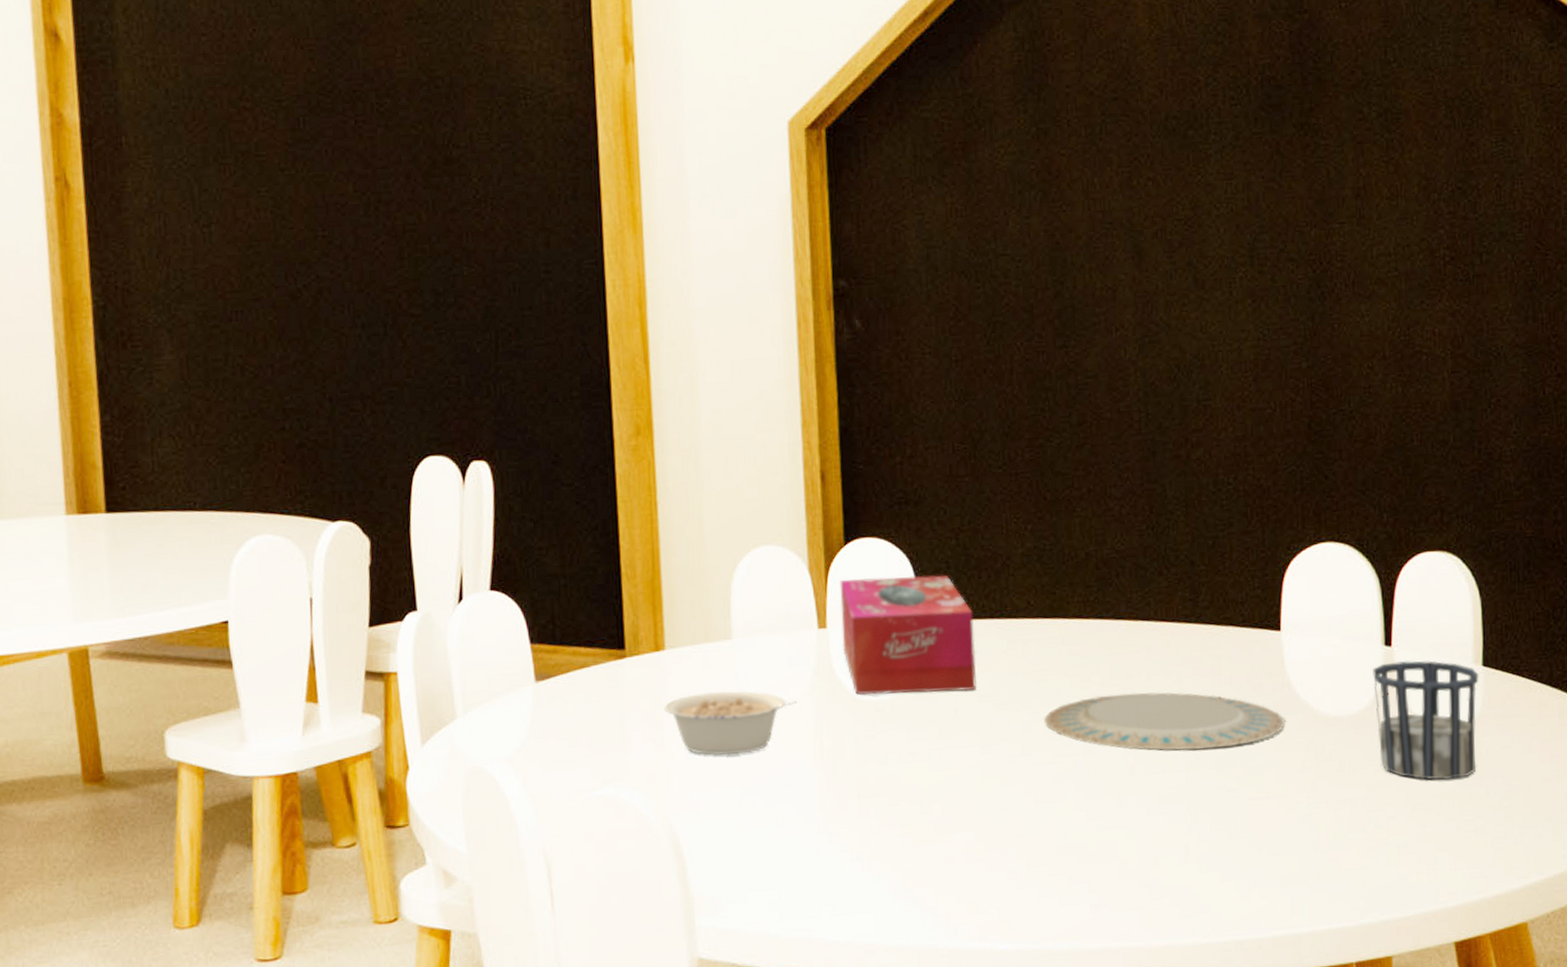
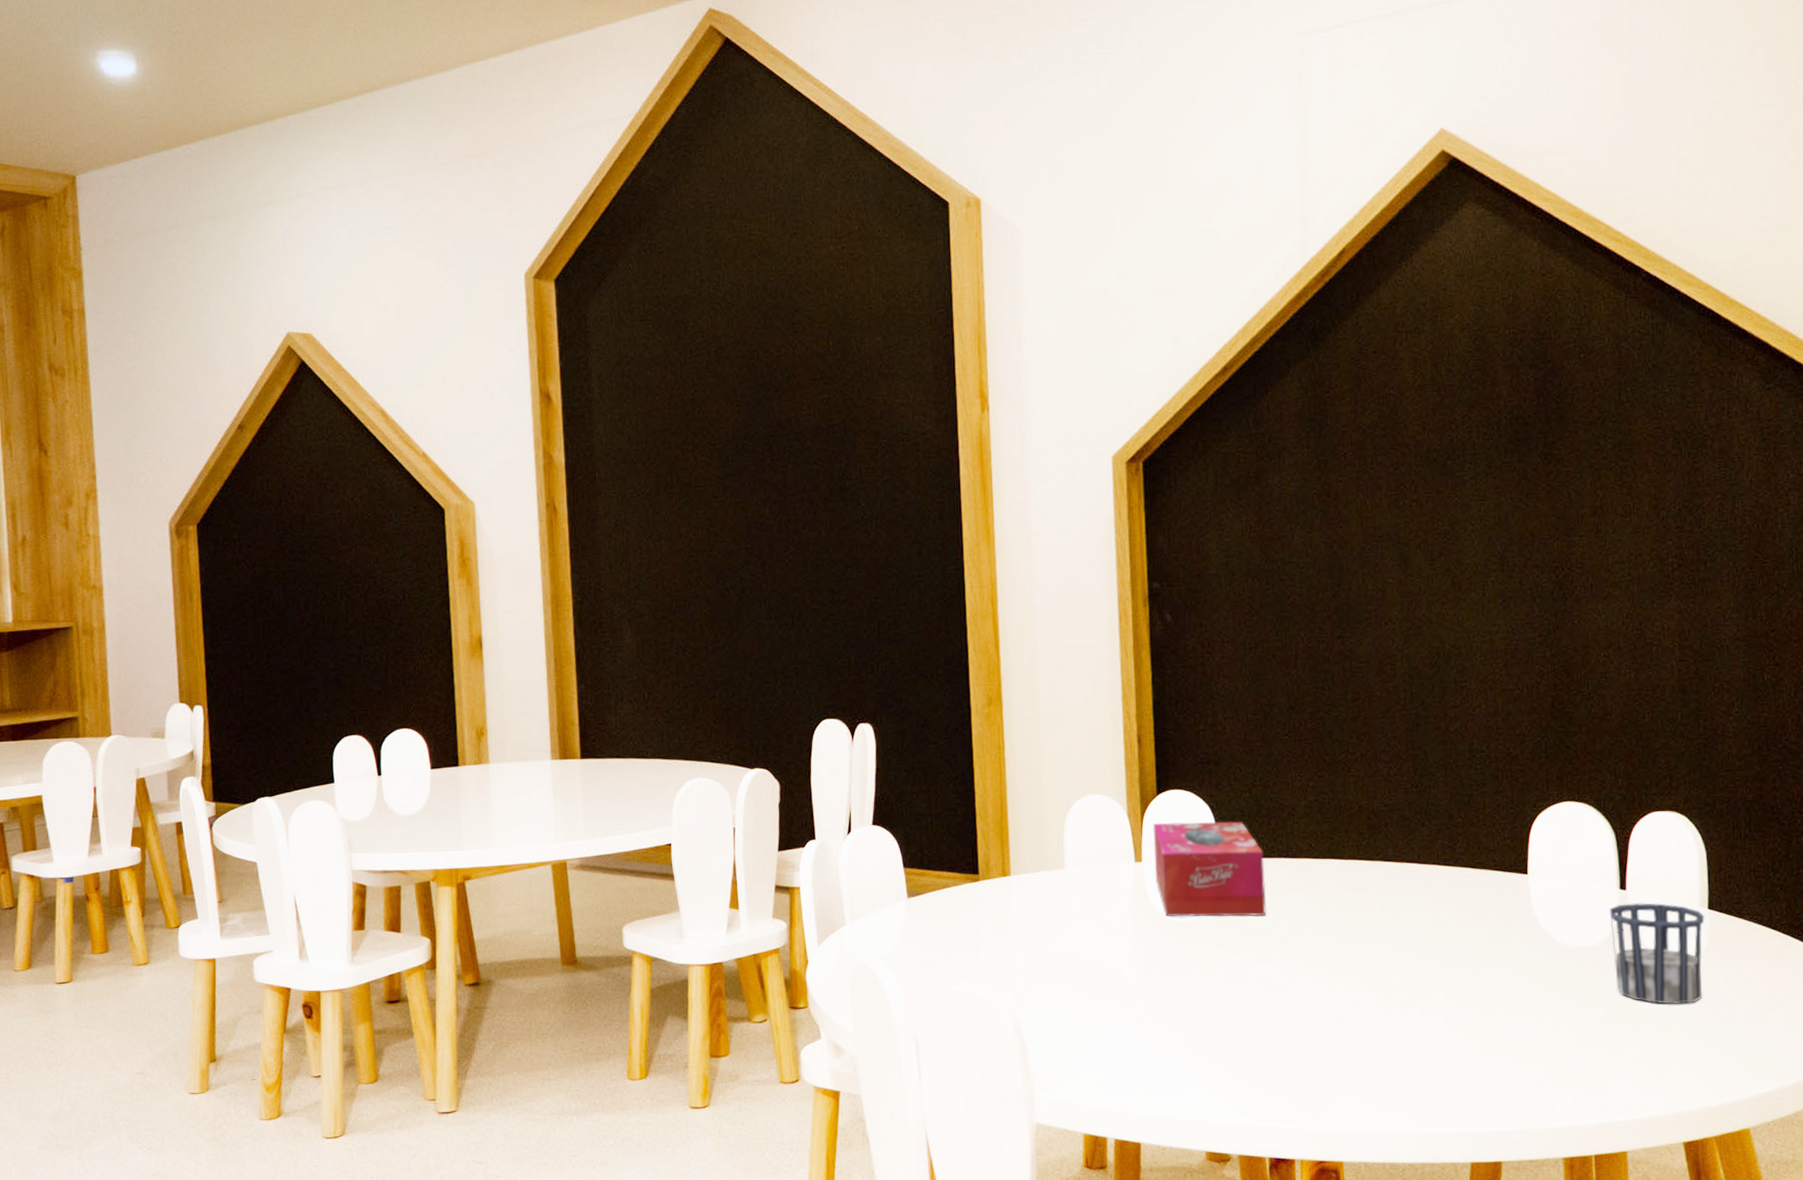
legume: present [664,690,797,755] -> none [1009,910,1117,962]
plate: present [1043,692,1285,751] -> none [1323,922,1532,972]

